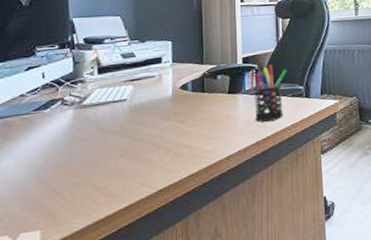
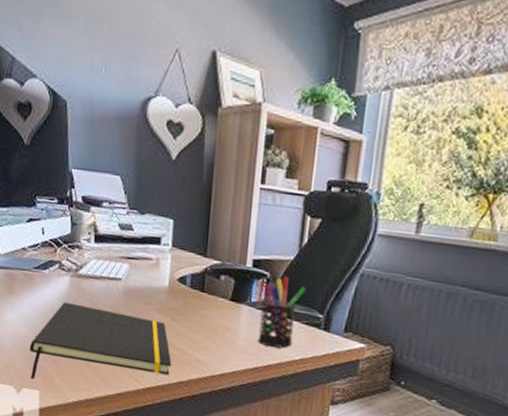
notepad: none [28,126,182,222] -> present [29,302,172,380]

